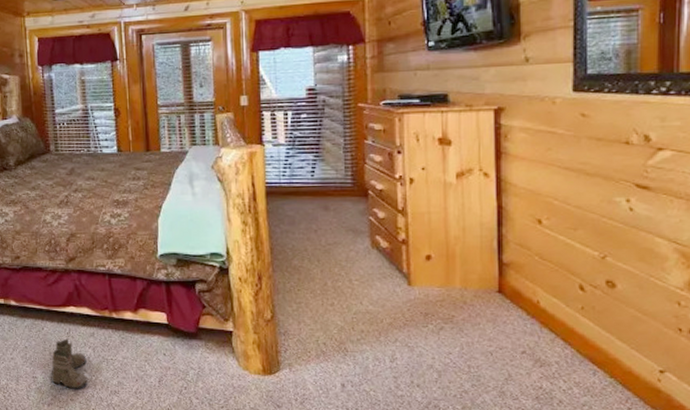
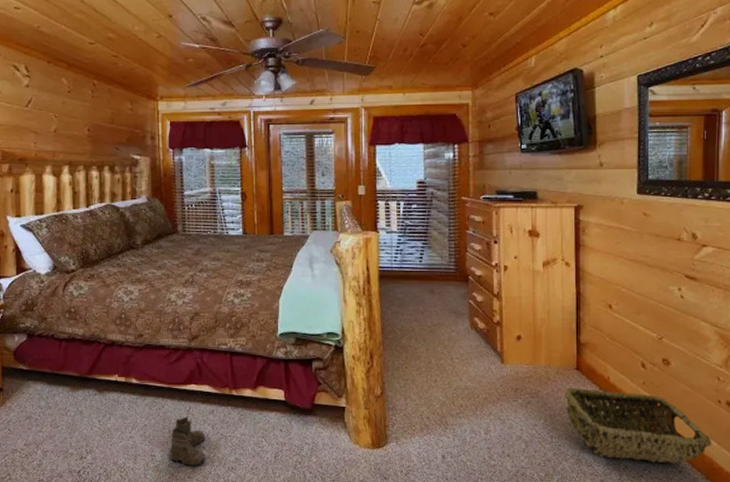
woven basket: none [483,313,669,401] -> present [564,388,711,465]

